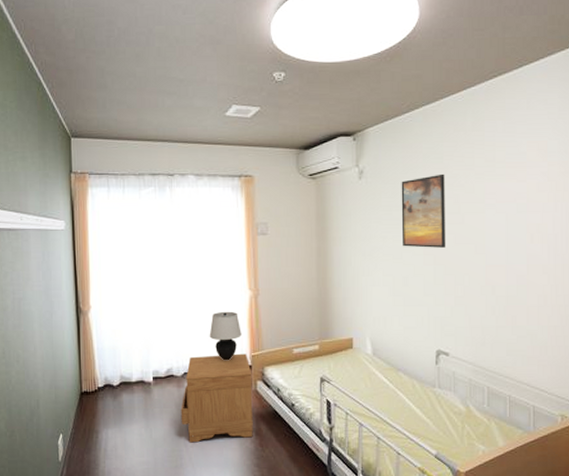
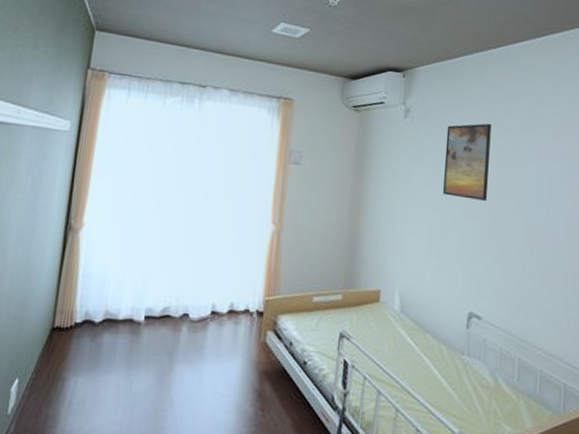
nightstand: present [180,353,253,443] -> none [170,295,263,401]
table lamp: present [209,311,242,360] -> none [219,245,258,303]

